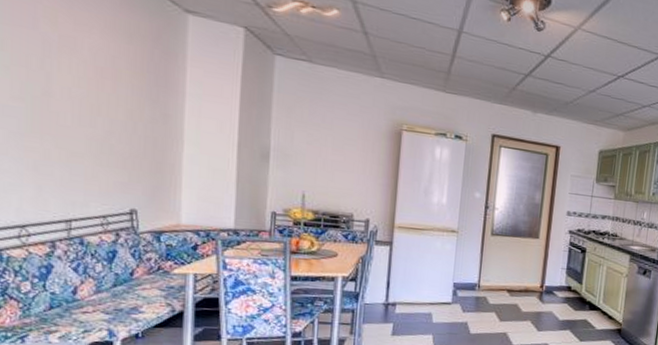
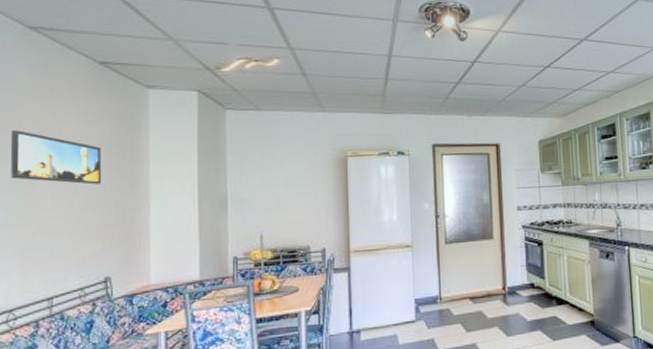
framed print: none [22,30,130,110] -> present [10,130,101,185]

